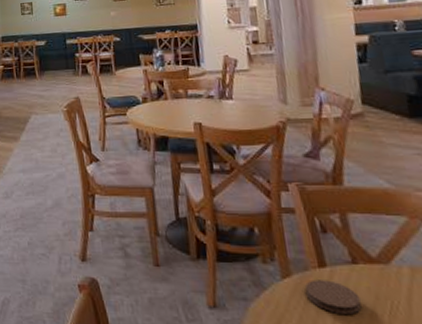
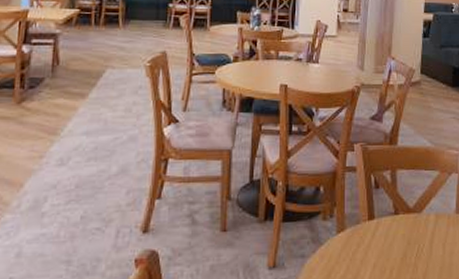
coaster: present [305,279,362,314] -> none [354,231,396,261]

